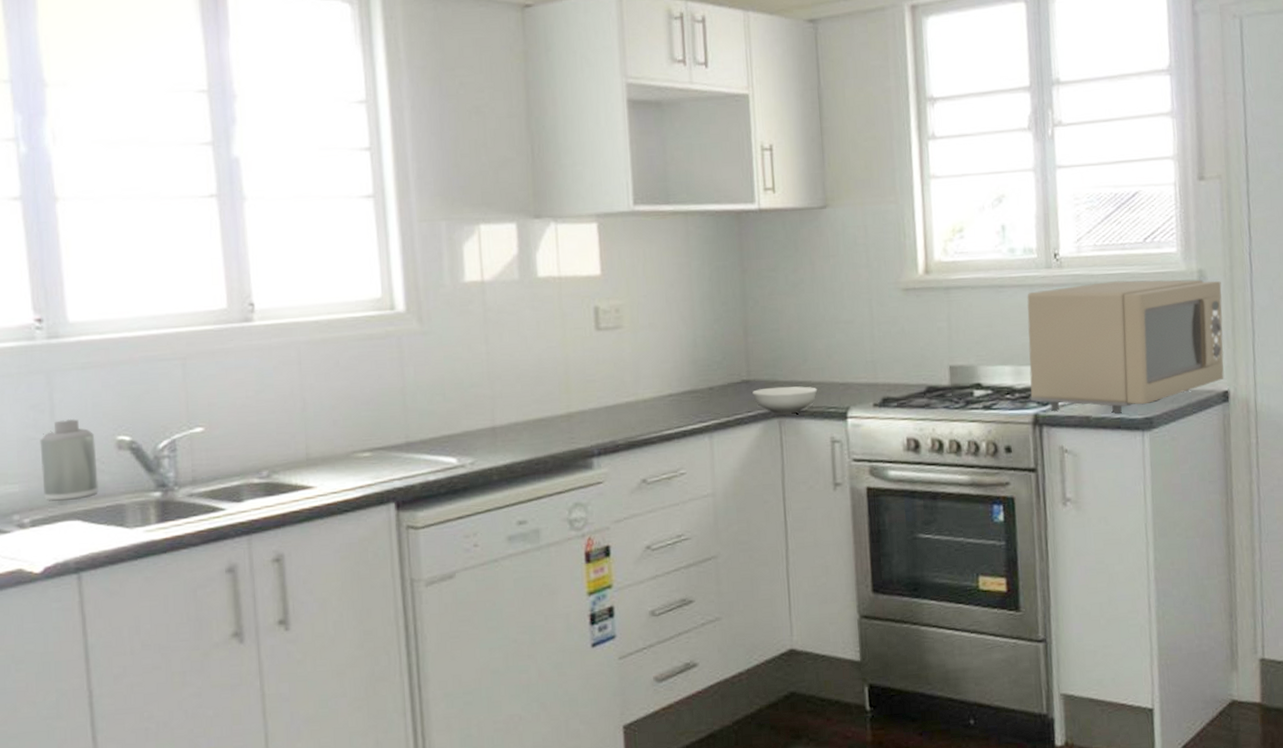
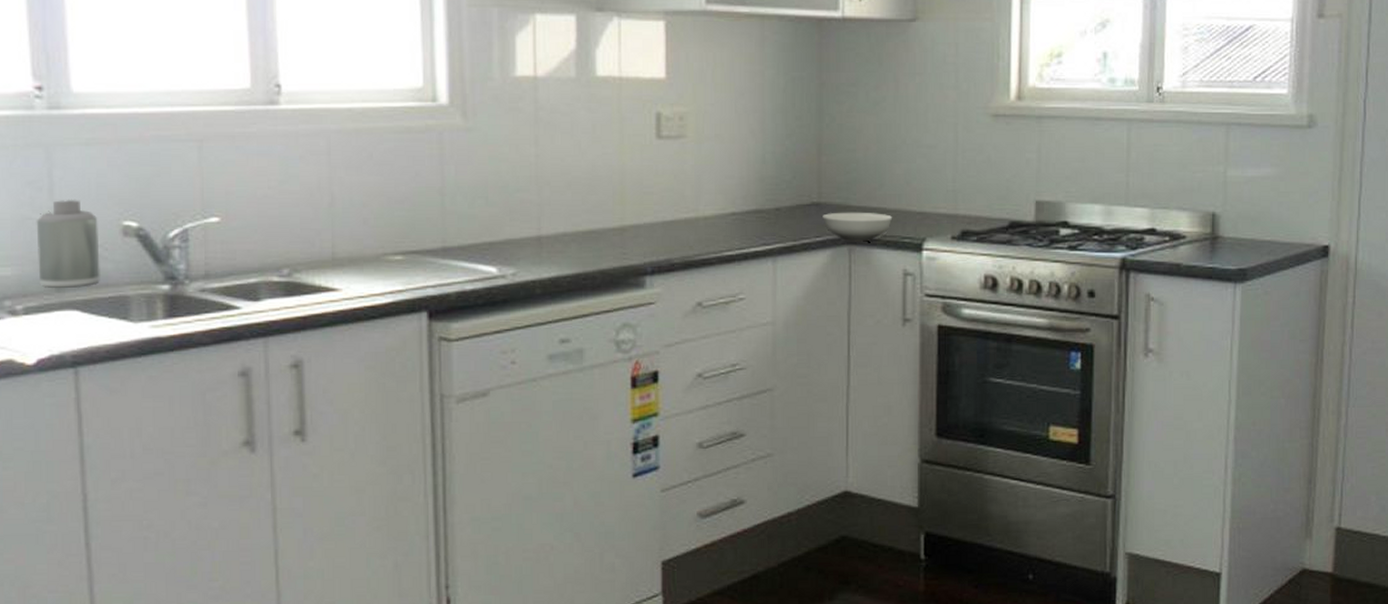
microwave: present [1026,280,1224,414] -> none [1119,120,1332,263]

